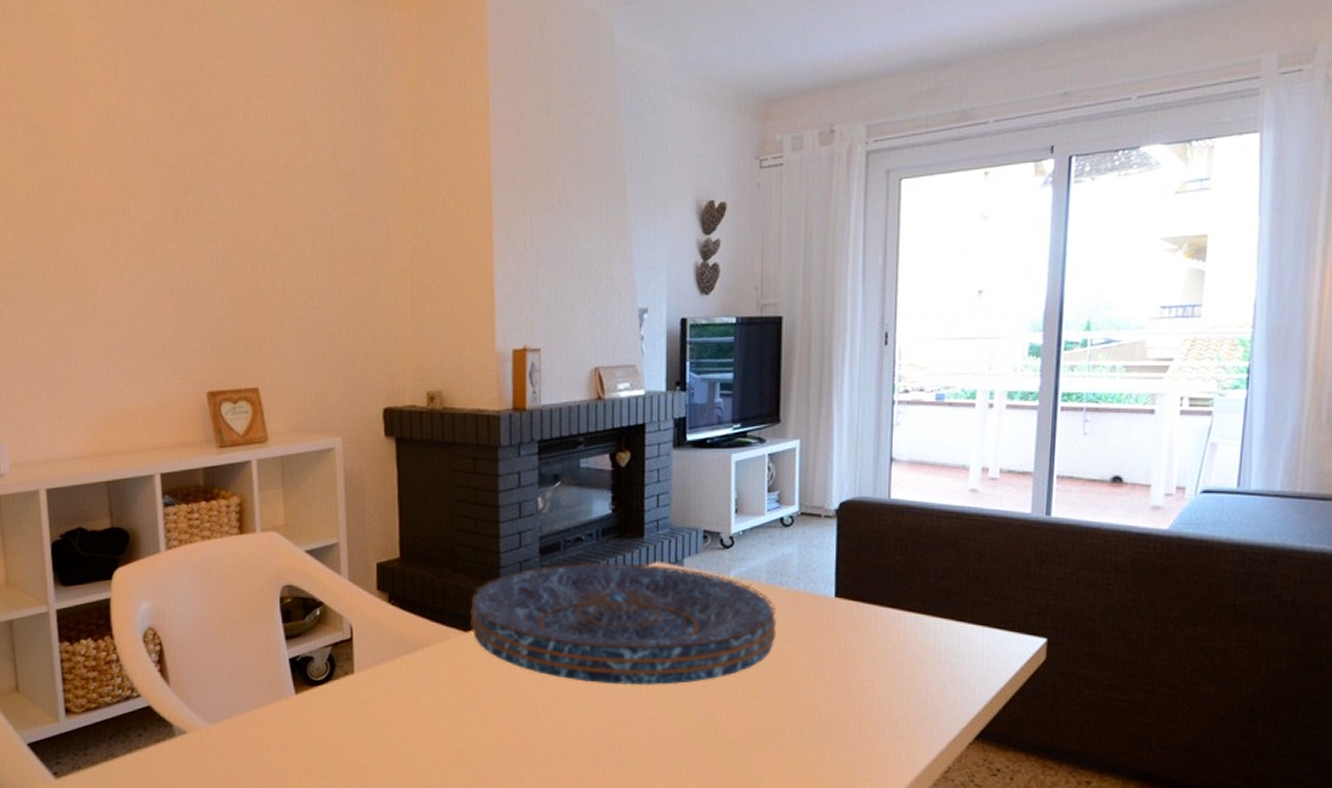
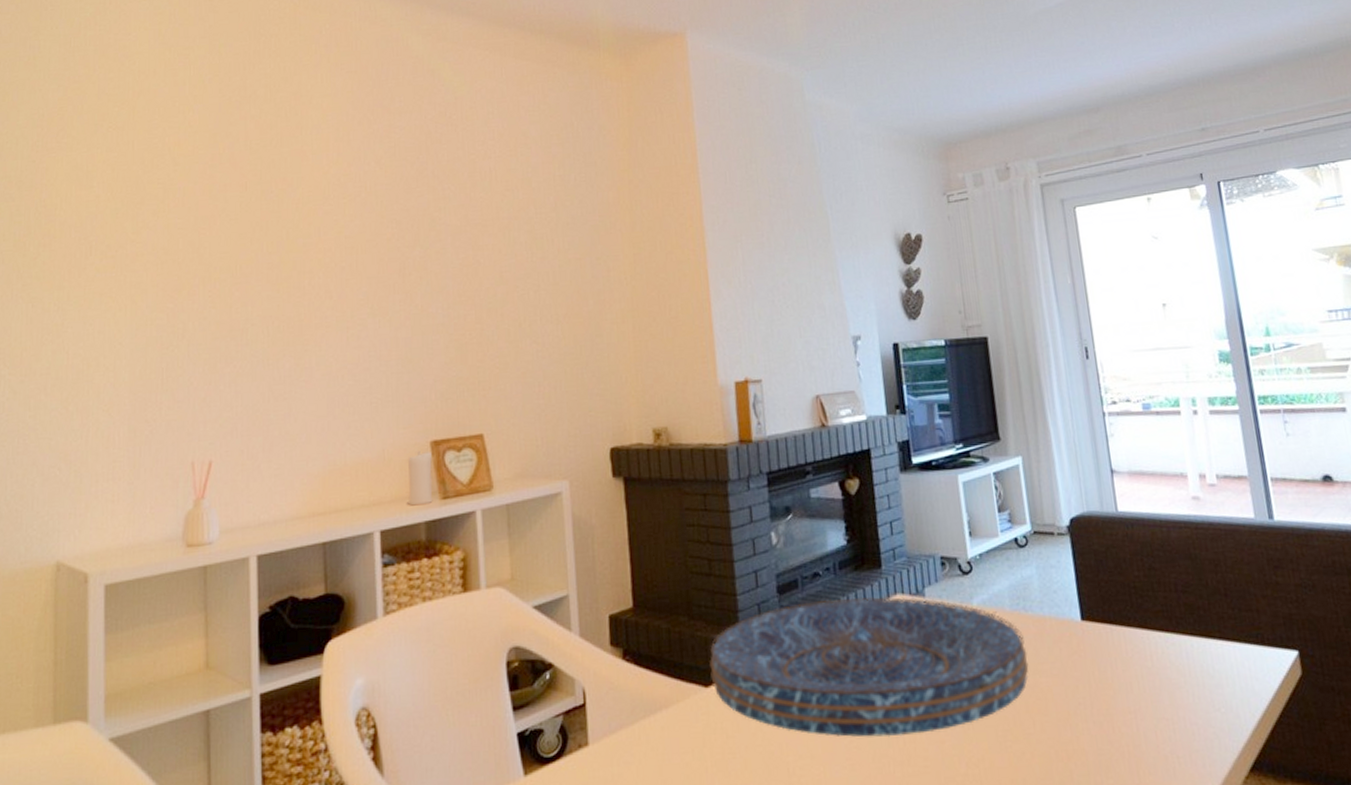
candle: none [184,401,210,452] -> present [407,451,433,506]

